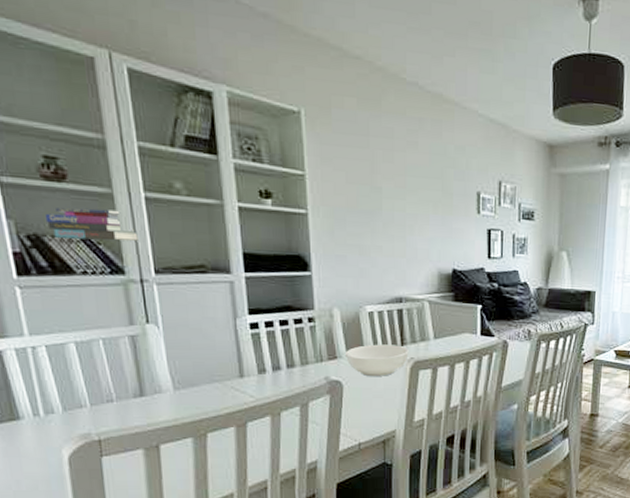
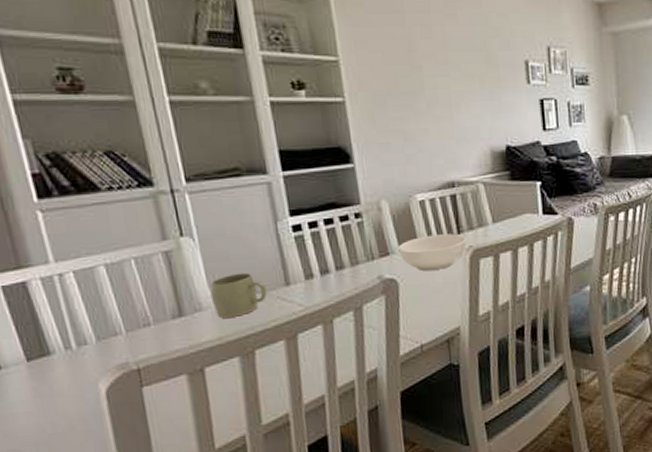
books: present [44,208,138,242] -> none [63,118,165,154]
mug: none [170,361,222,401] -> present [210,272,267,318]

